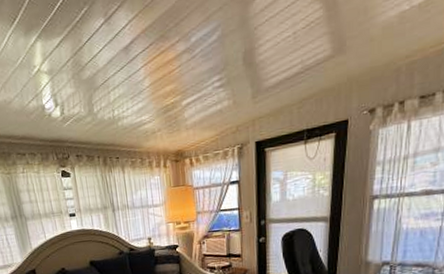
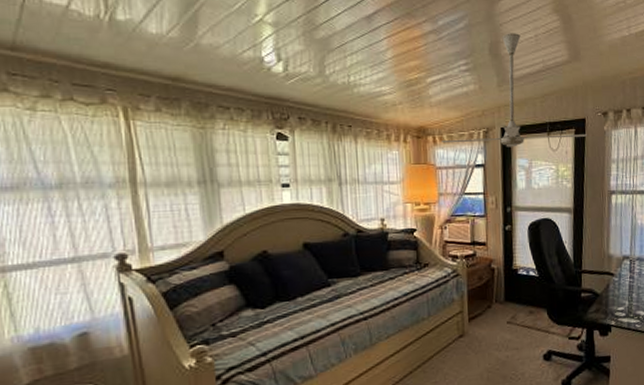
ceiling fan: none [198,34,350,164] -> present [442,33,588,147]

